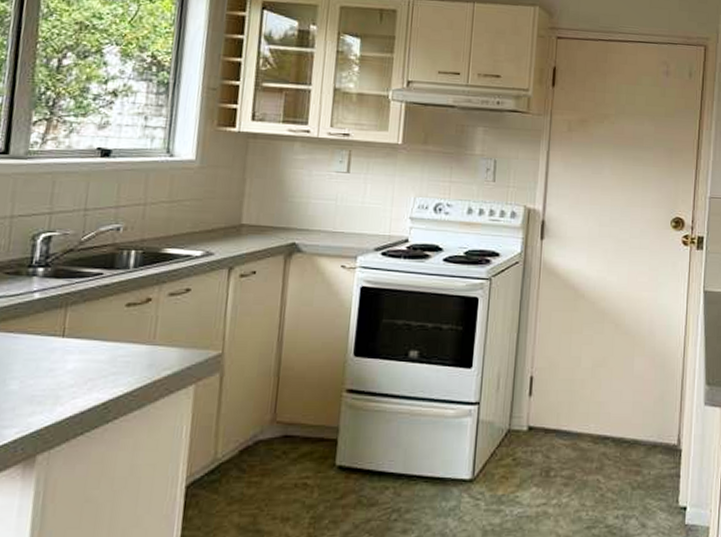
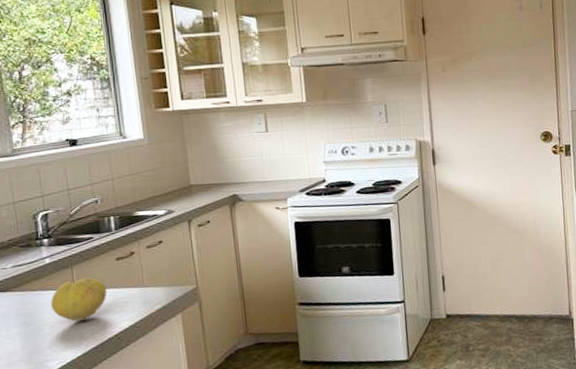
fruit: none [27,323,106,379] -> present [51,277,107,322]

